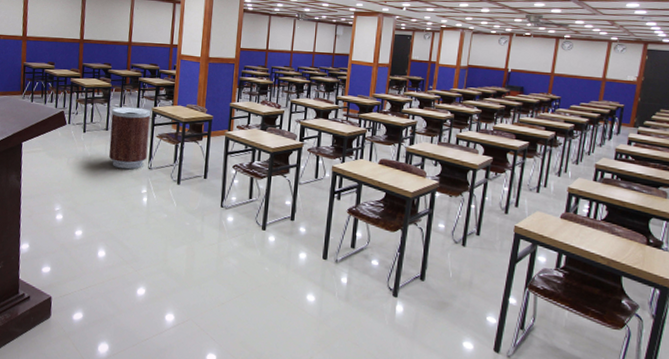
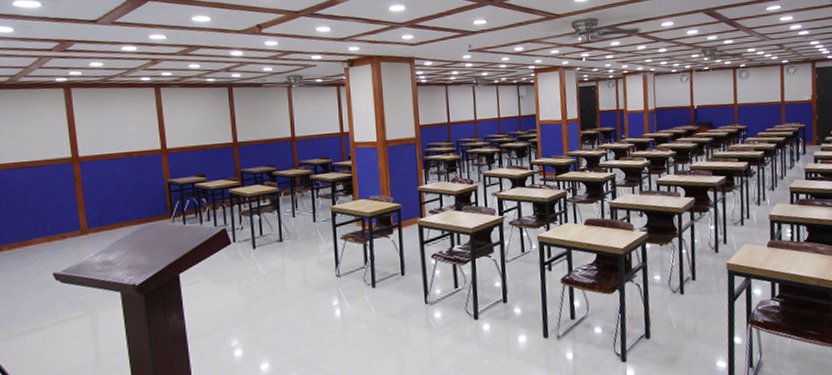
trash can: present [109,106,151,170] -> none [284,209,334,283]

